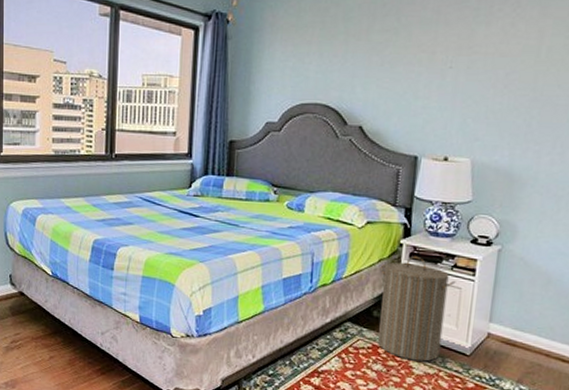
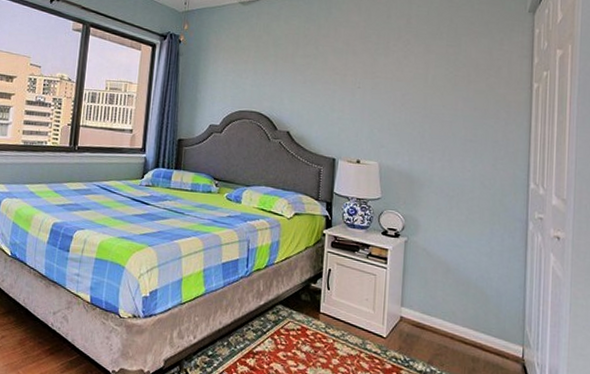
laundry hamper: present [378,255,456,362] -> none [306,244,371,344]

